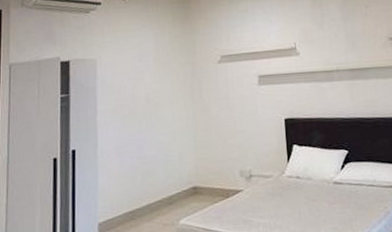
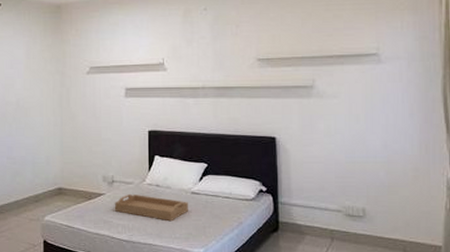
serving tray: none [253,188,333,216] -> present [114,193,189,222]

